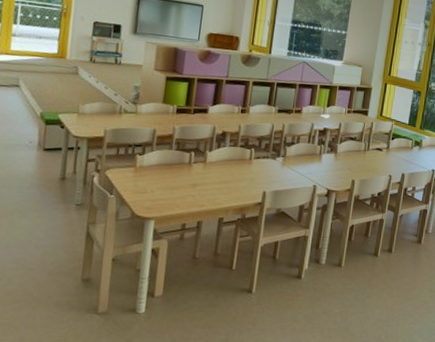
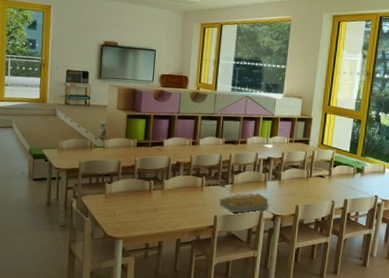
architectural model: none [268,166,325,189] -> present [218,192,271,214]

